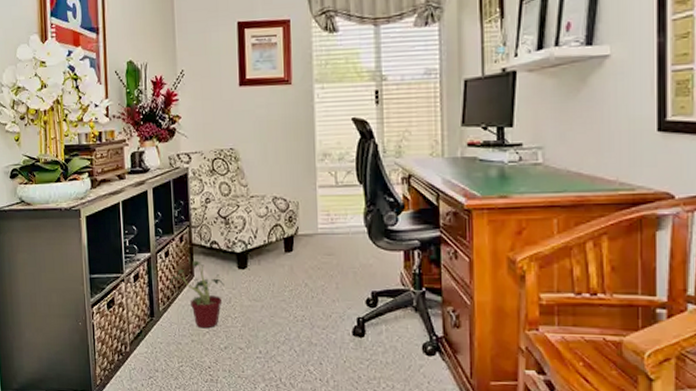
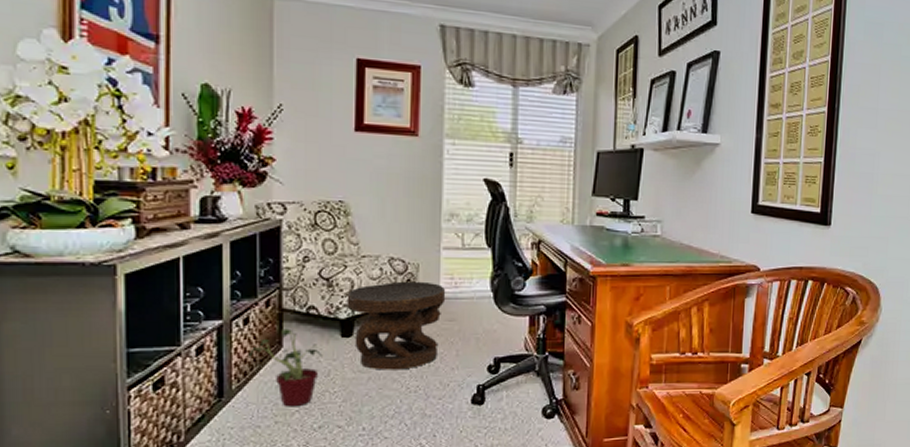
side table: none [240,218,324,300] -> present [347,281,446,370]

